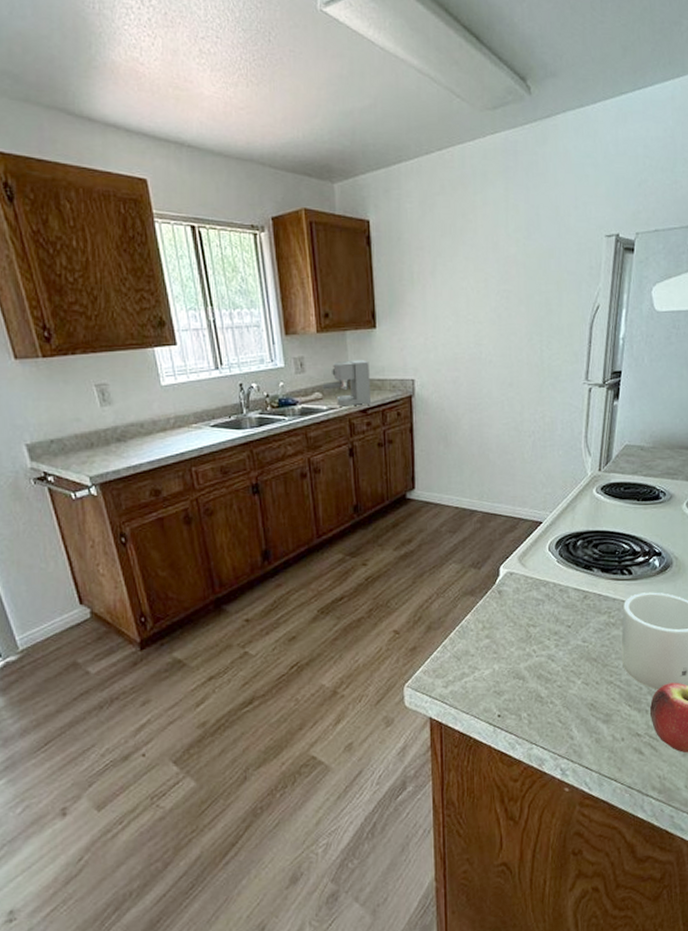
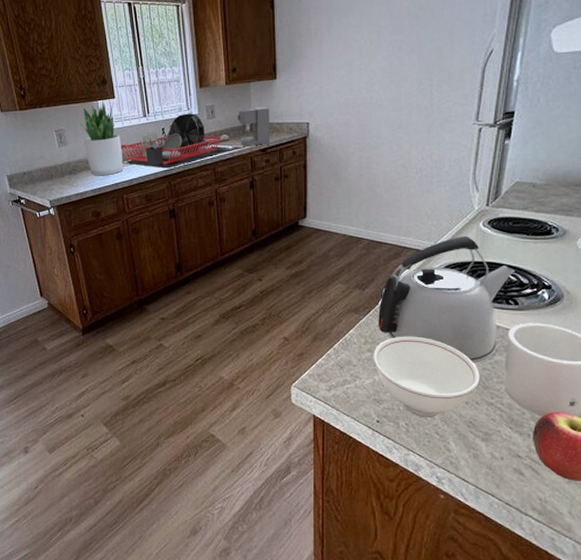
planter: none [128,347,190,444] -> present [79,100,123,176]
dish rack: none [186,366,314,434] -> present [120,113,222,169]
bowl: none [491,616,599,706] -> present [373,336,480,418]
kettle: none [495,503,628,640] -> present [378,236,515,363]

